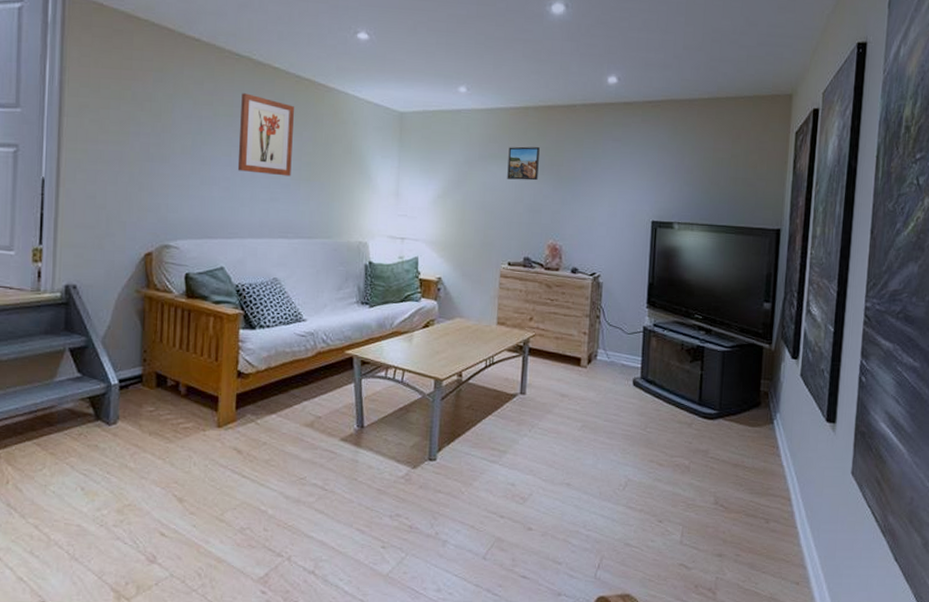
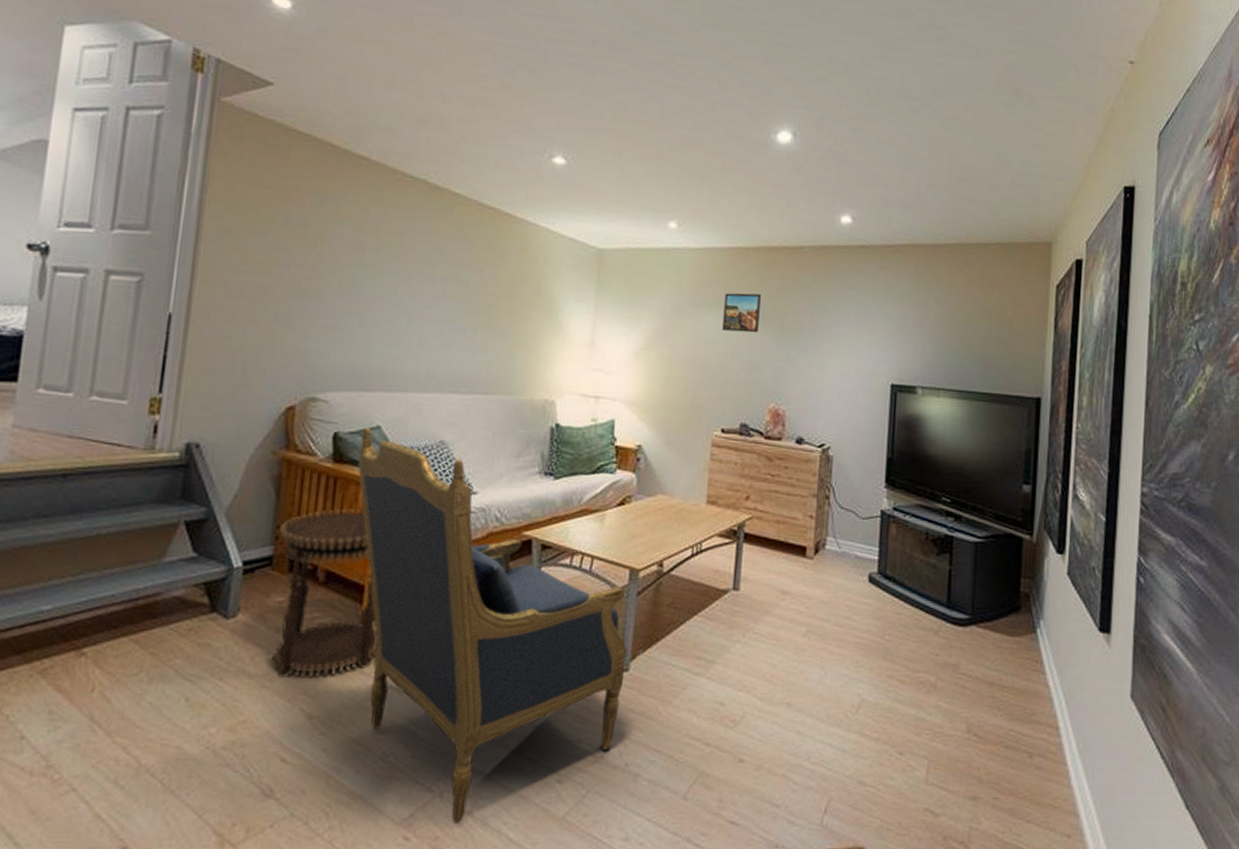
side table: none [147,335,232,471] -> present [271,509,378,679]
armchair: none [207,268,435,581] -> present [358,427,628,825]
wall art: present [237,93,294,177] -> none [404,221,475,320]

